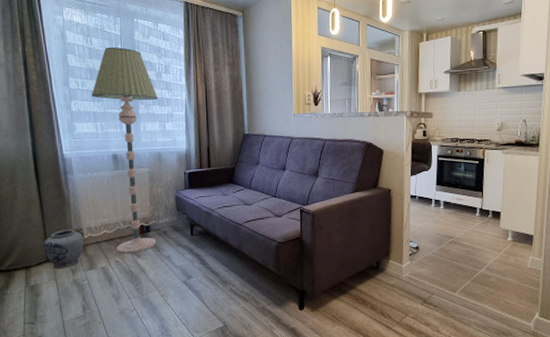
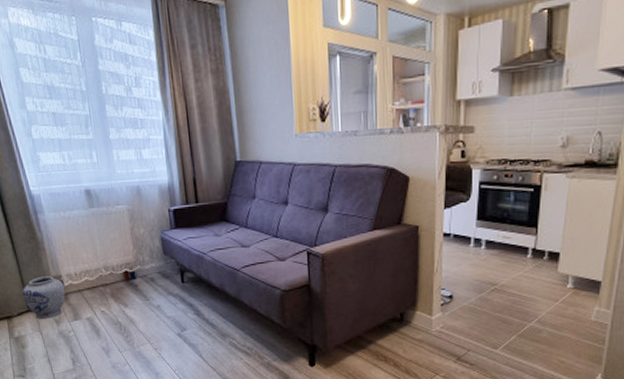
floor lamp: present [91,47,158,254] -> none [52,55,144,303]

